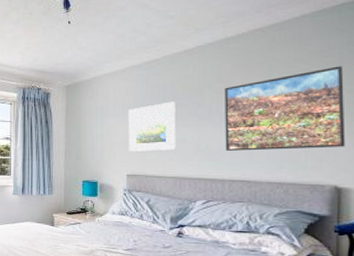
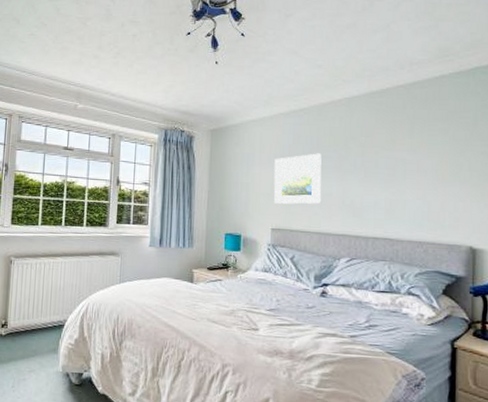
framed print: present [224,66,345,151] -> none [368,128,479,208]

